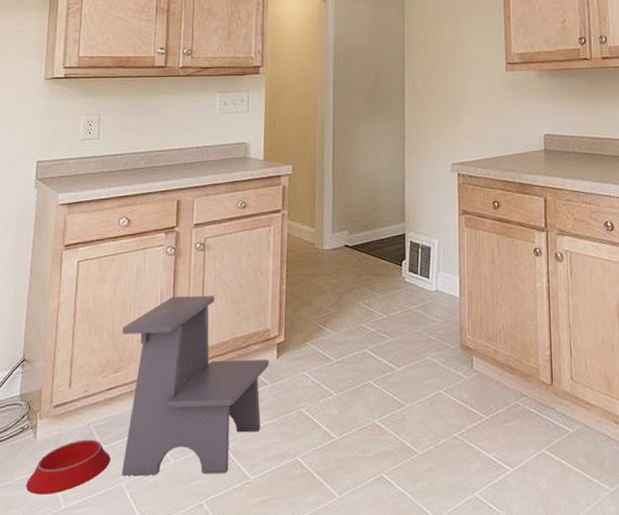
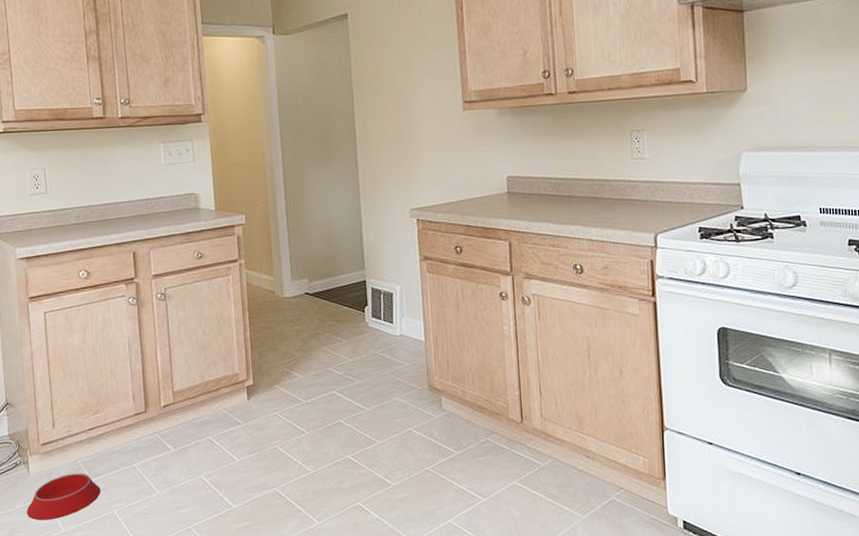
step stool: present [121,296,269,476] -> none [95,343,241,504]

